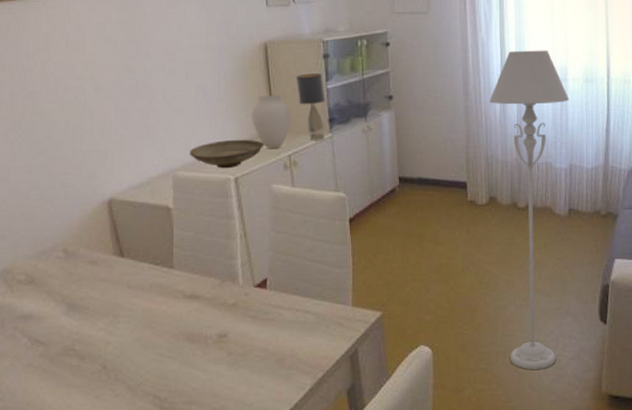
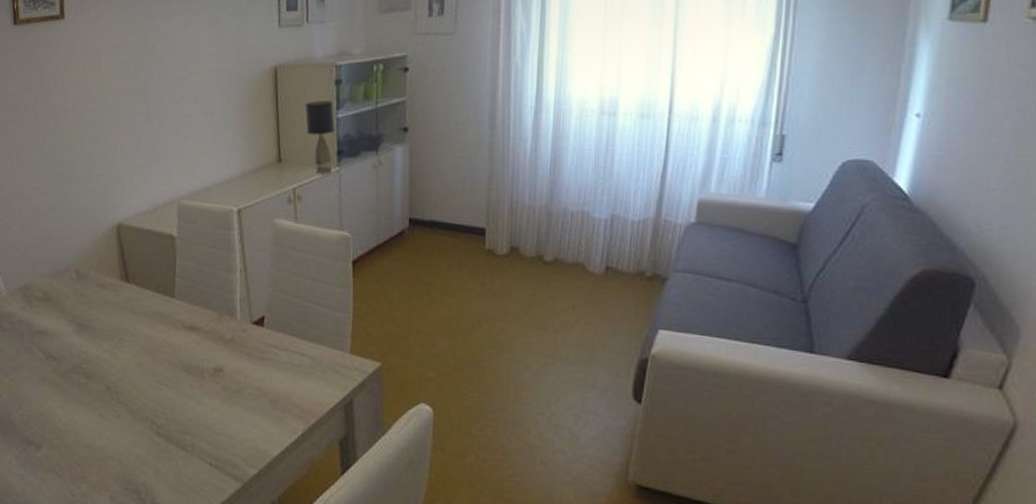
decorative bowl: present [190,139,264,169] -> none [195,169,269,200]
vase: present [252,96,291,148] -> none [258,124,298,181]
floor lamp: present [489,50,569,370] -> none [519,78,617,446]

